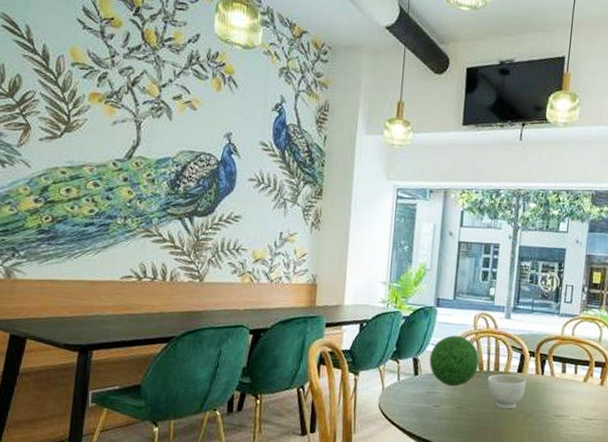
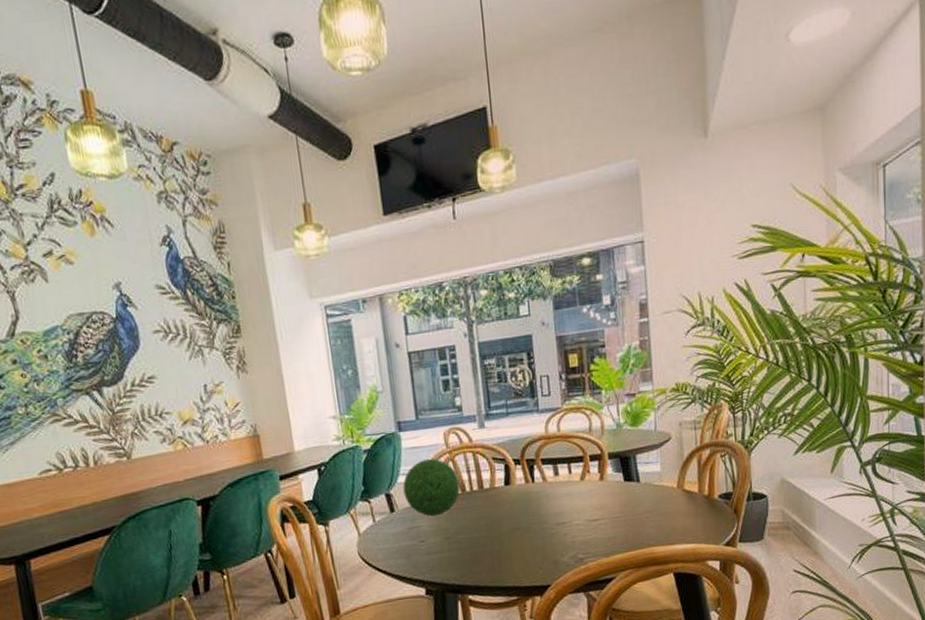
bowl: present [488,374,526,409] -> none [473,489,518,529]

